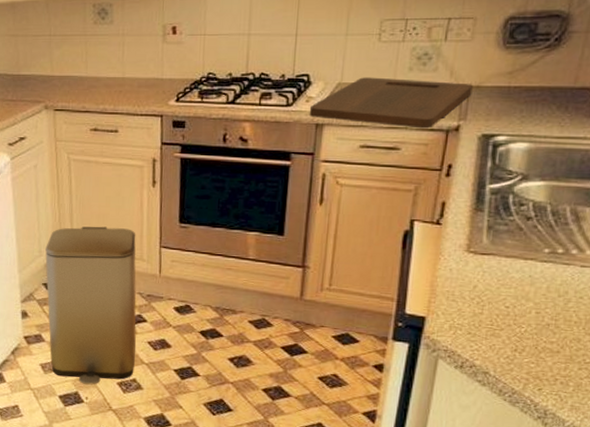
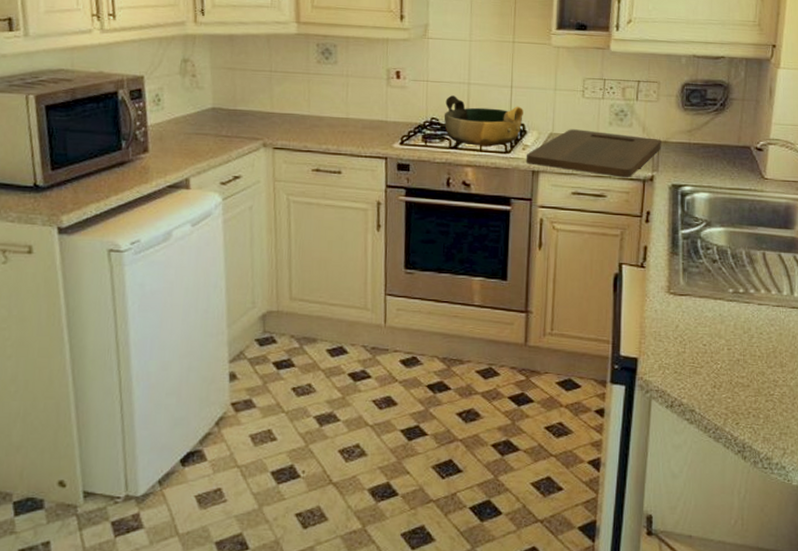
pedal bin: present [44,226,137,385] -> none [258,273,360,455]
cooking pot: none [221,48,309,100] -> present [444,95,523,147]

